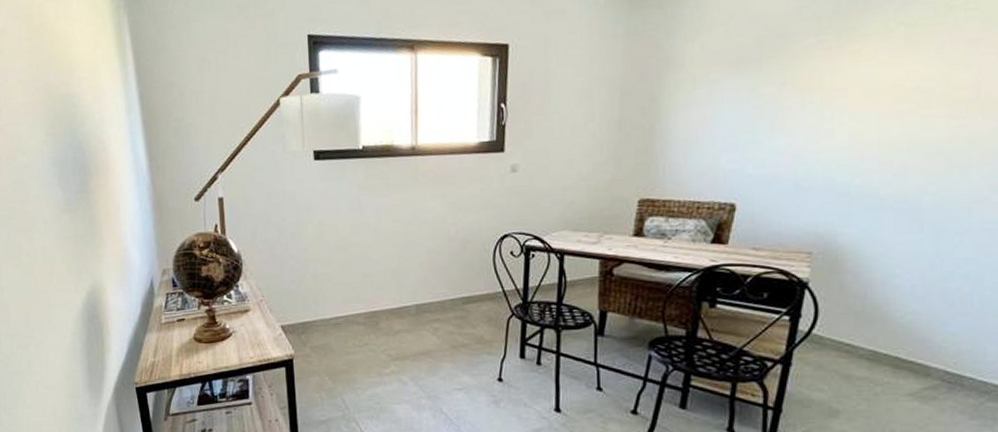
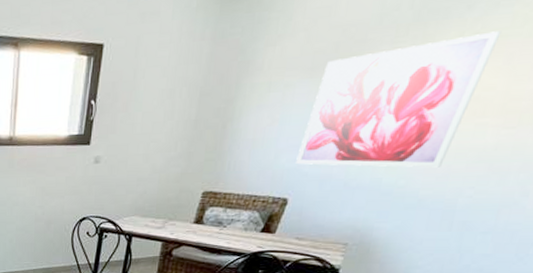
wall art: none [737,20,926,166] -> present [296,31,502,168]

